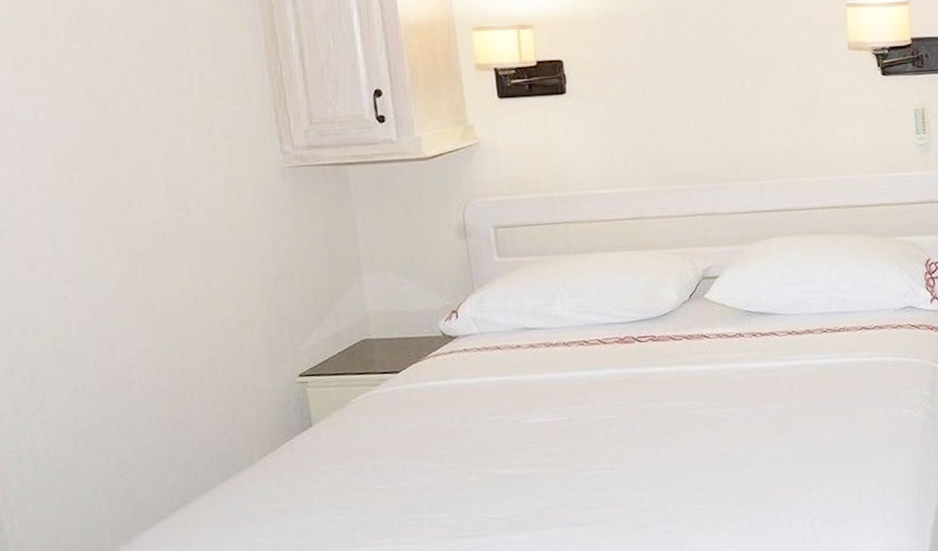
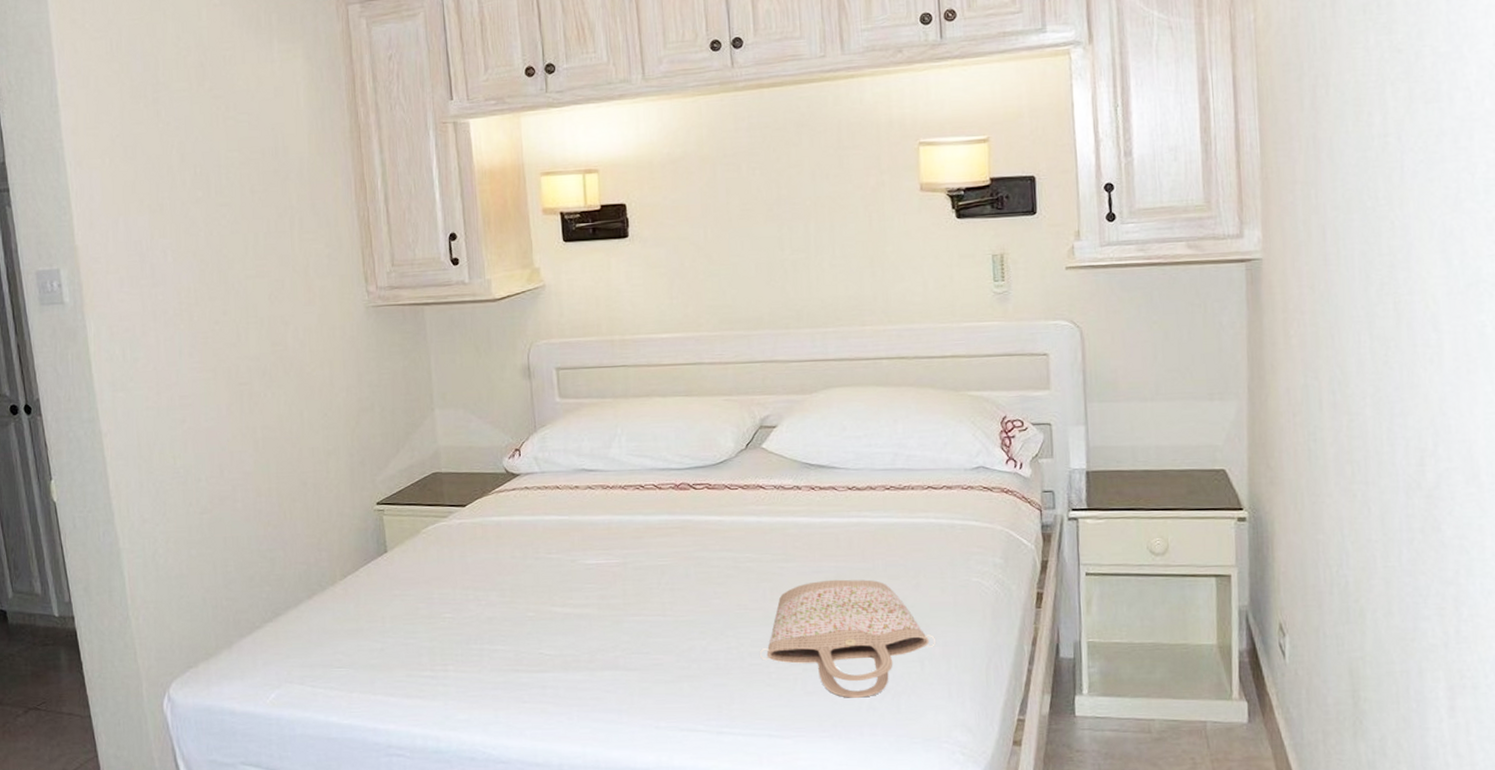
shopping bag: none [707,419,872,533] -> present [760,579,937,698]

